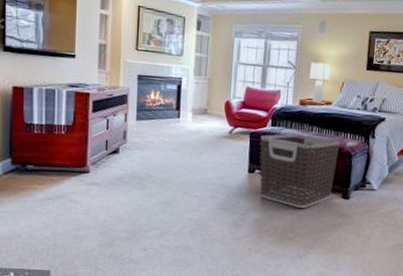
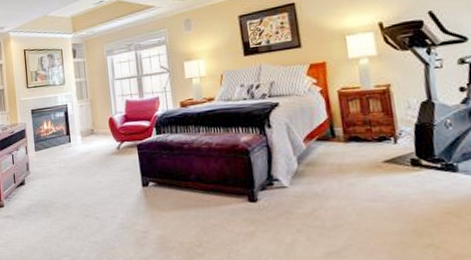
clothes hamper: present [259,133,341,208] -> none [147,137,235,218]

